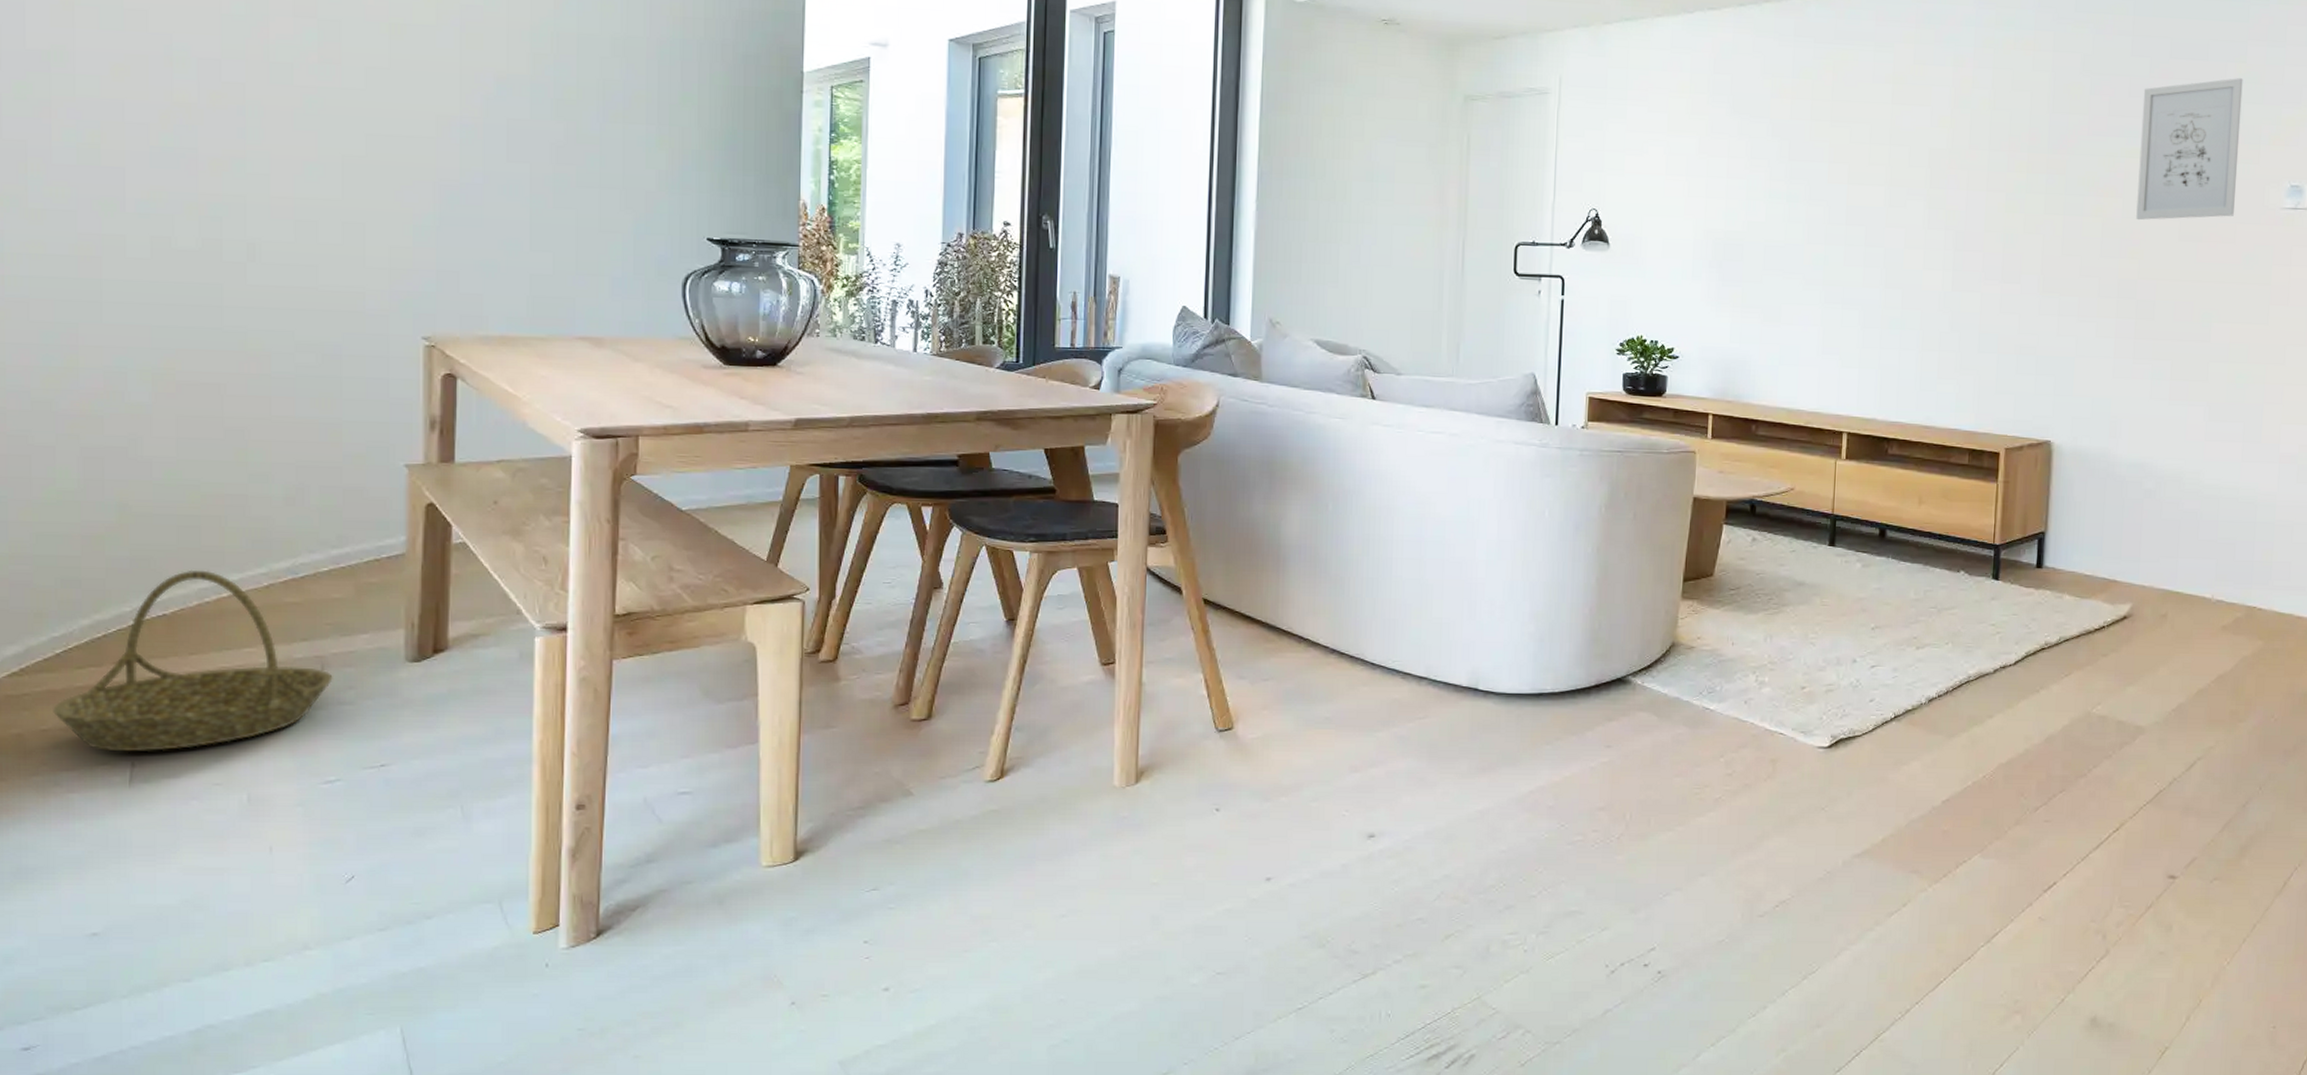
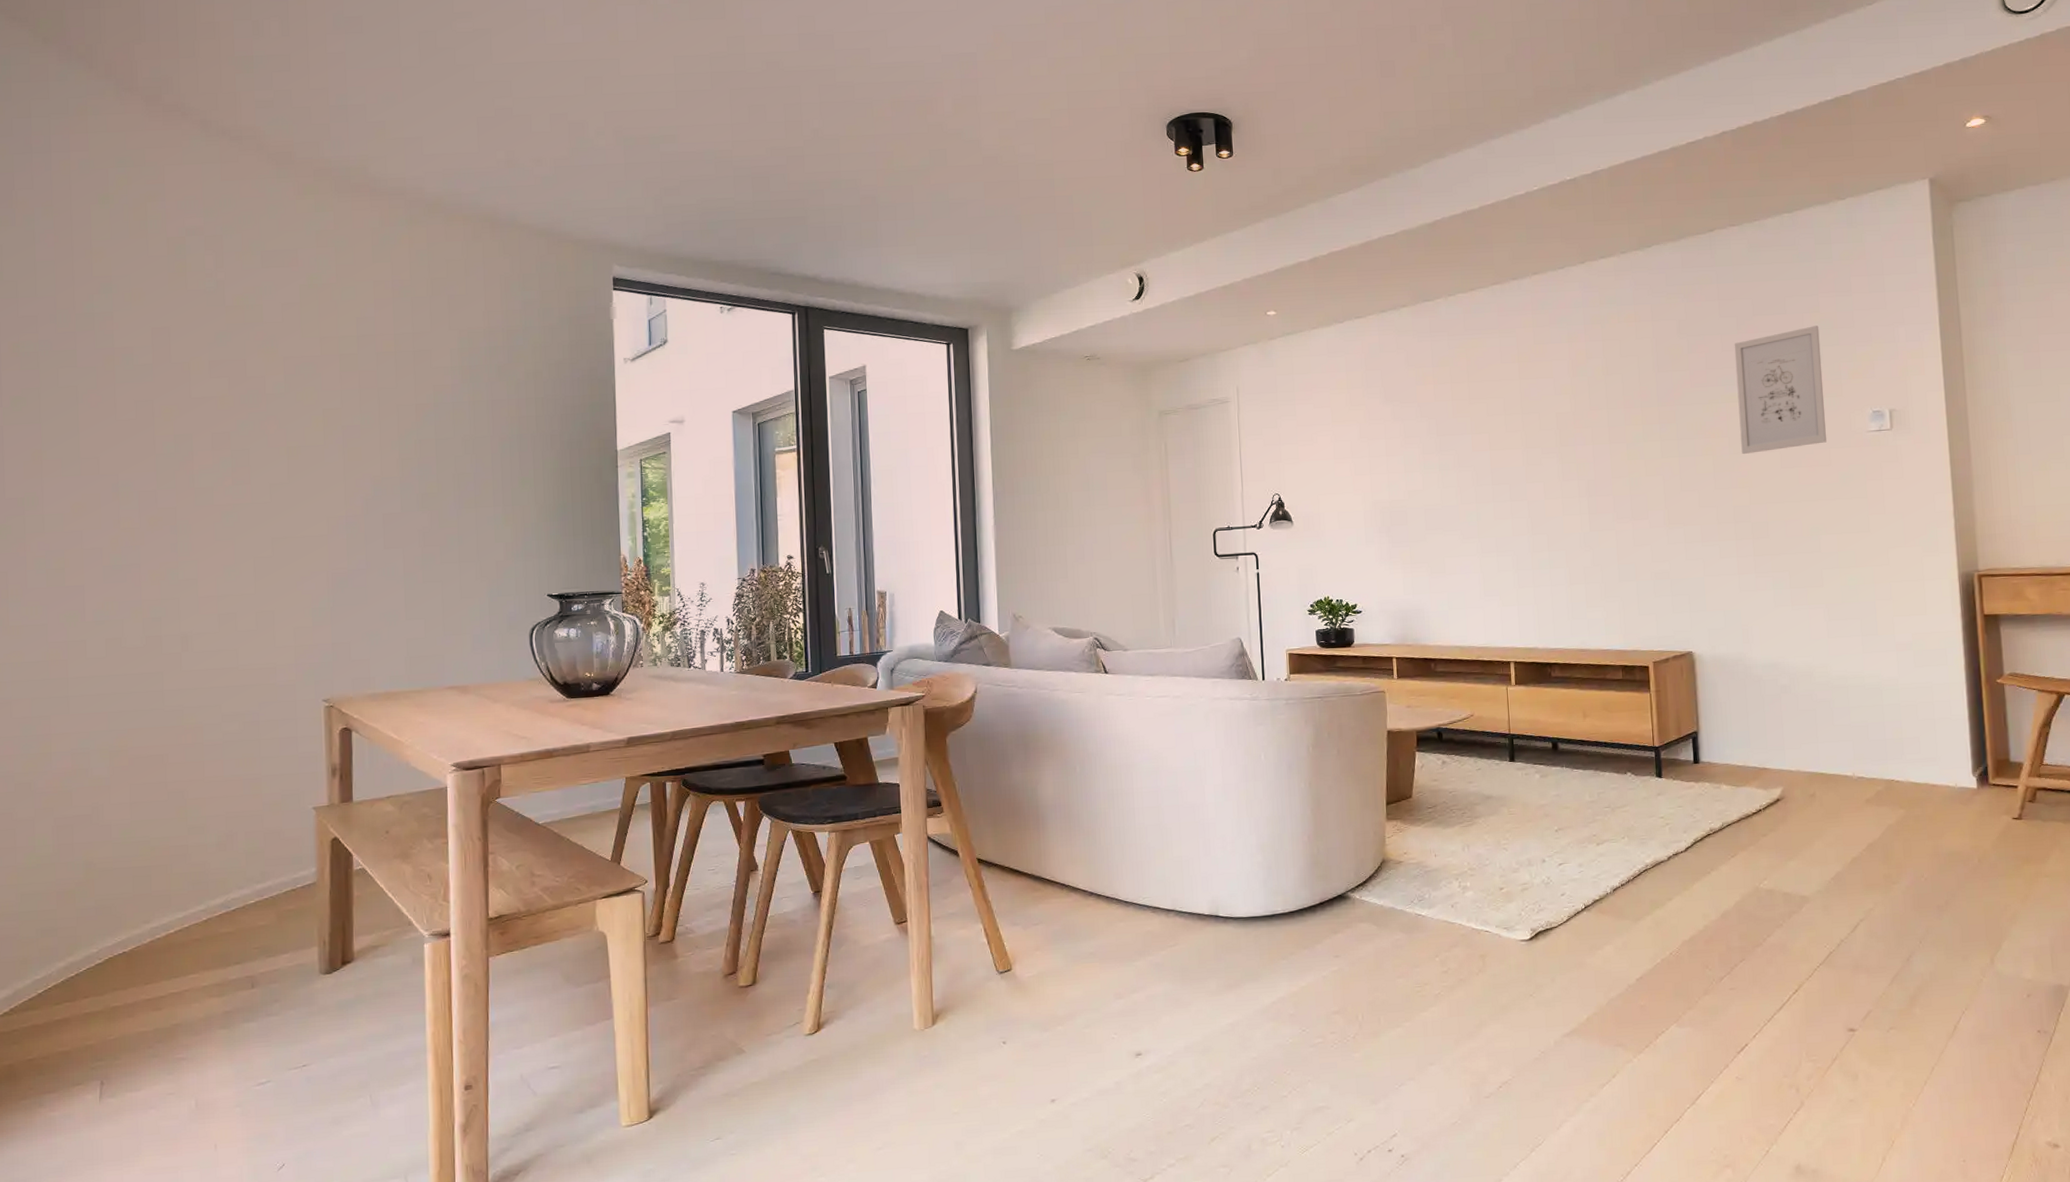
basket: present [53,569,333,752] -> none [37,911,261,1073]

